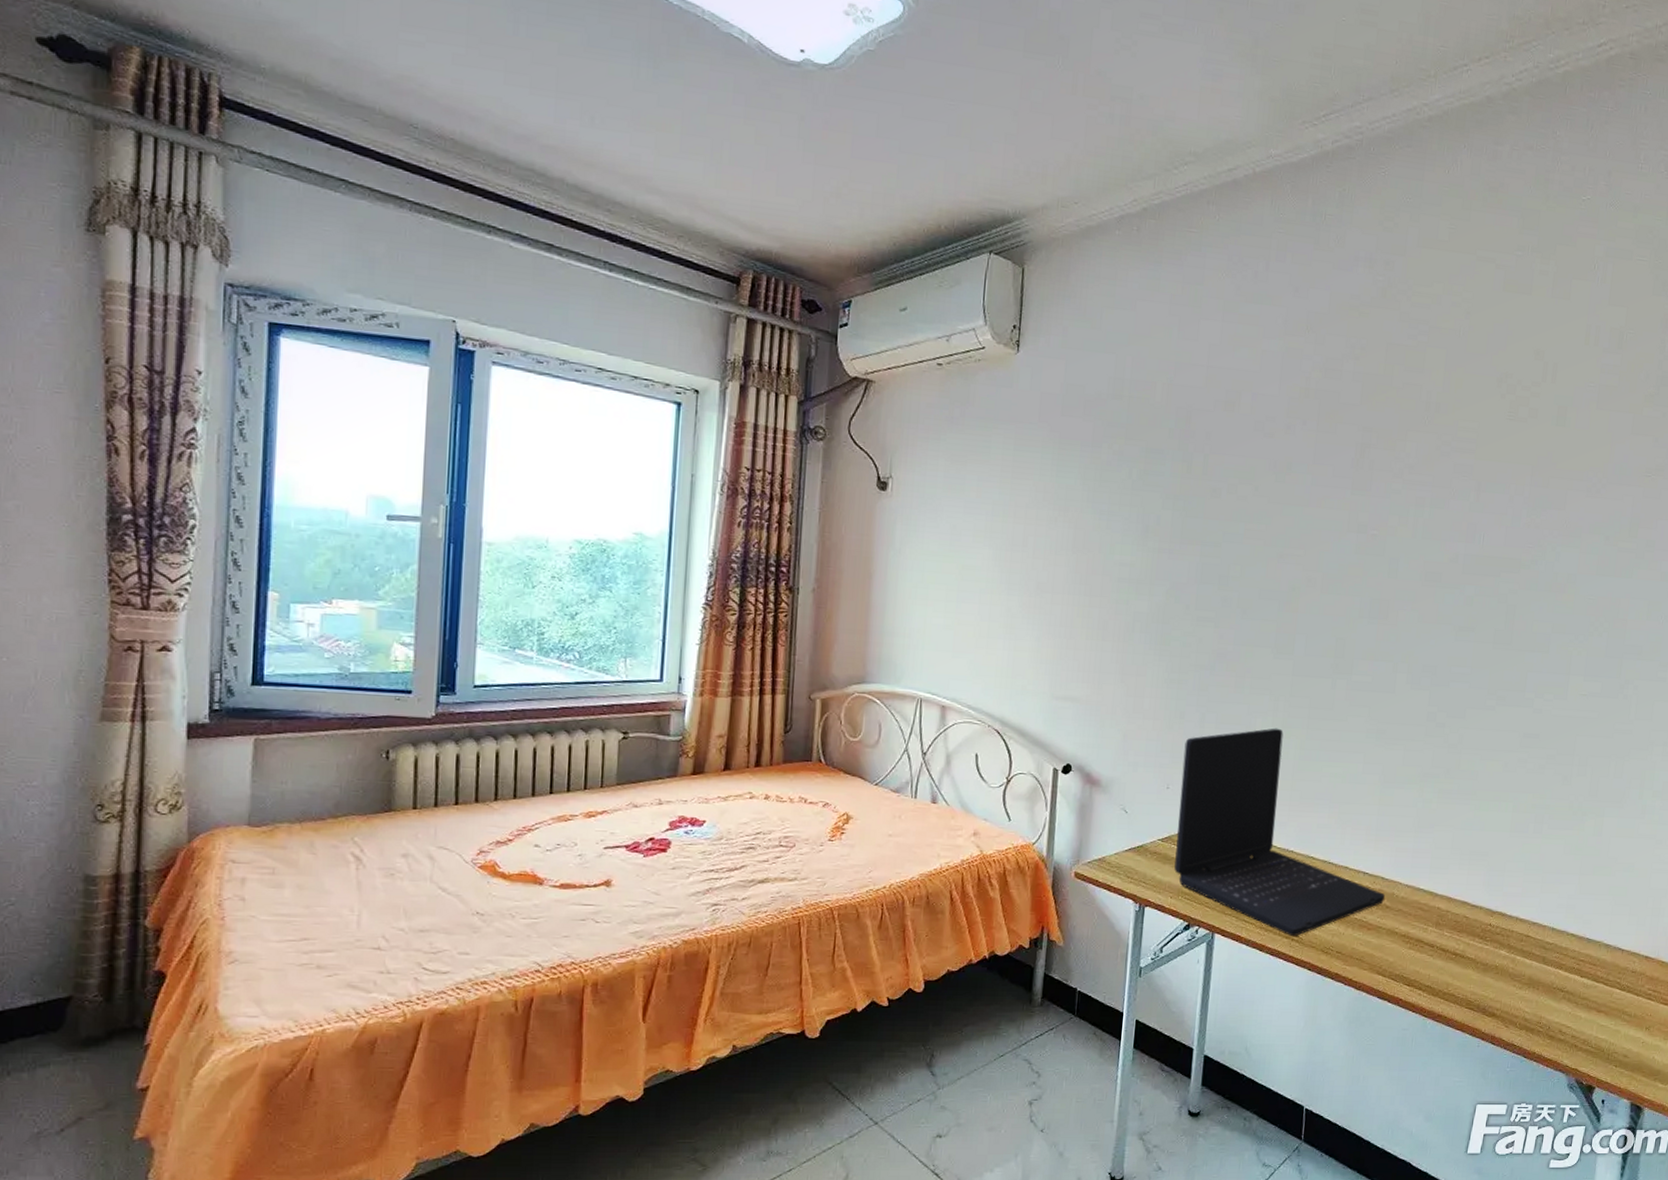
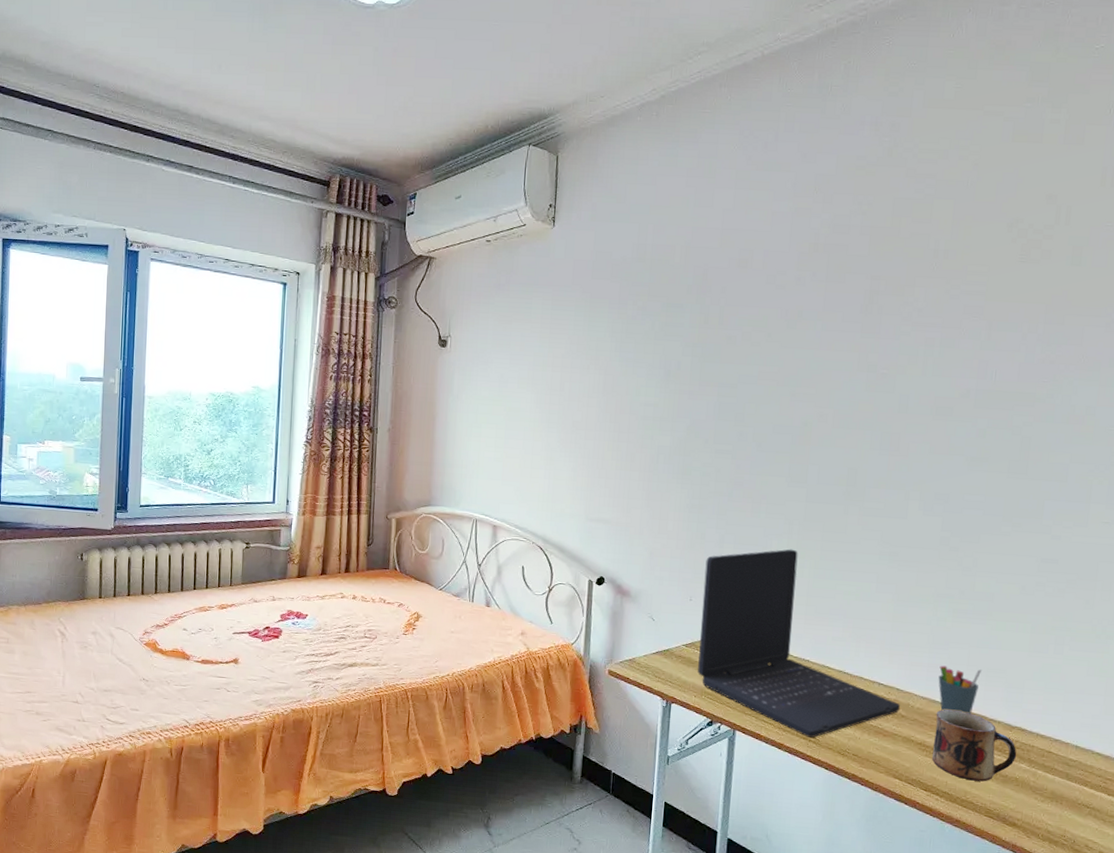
mug: none [1415,897,1497,972] -> present [931,709,1017,782]
pen holder: none [1423,850,1466,901] -> present [938,665,983,714]

